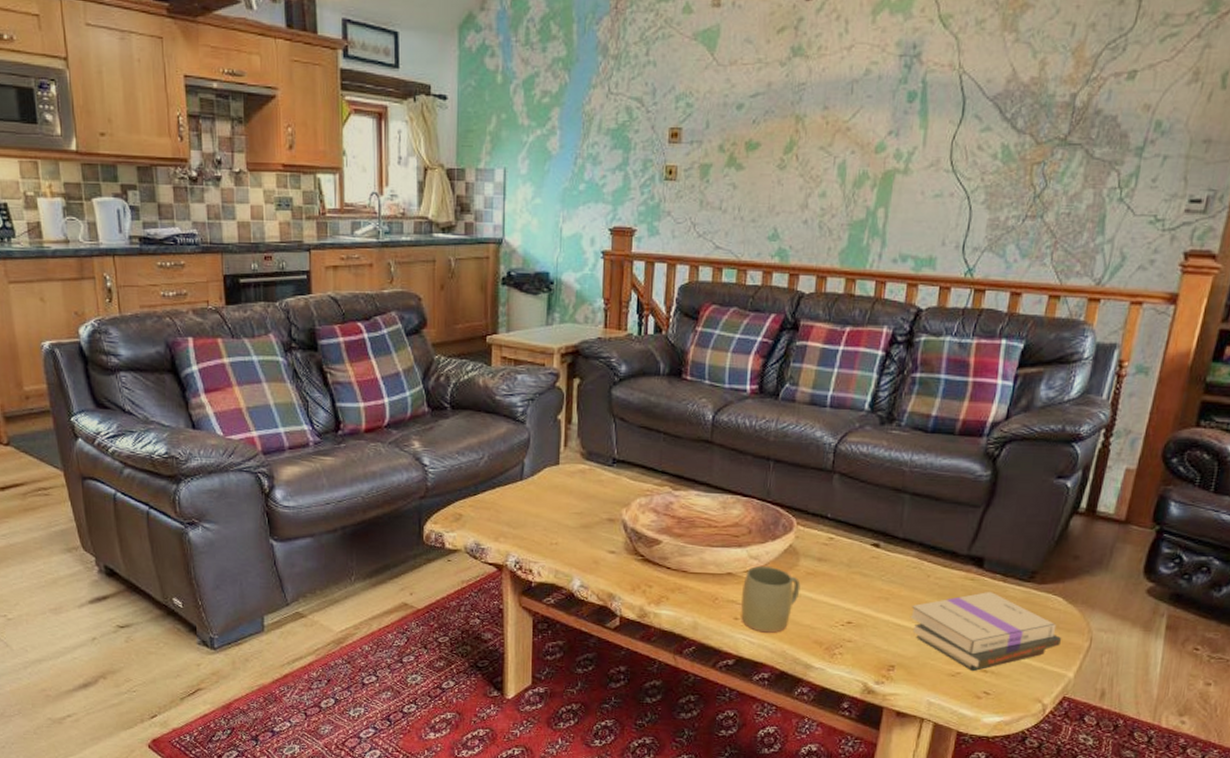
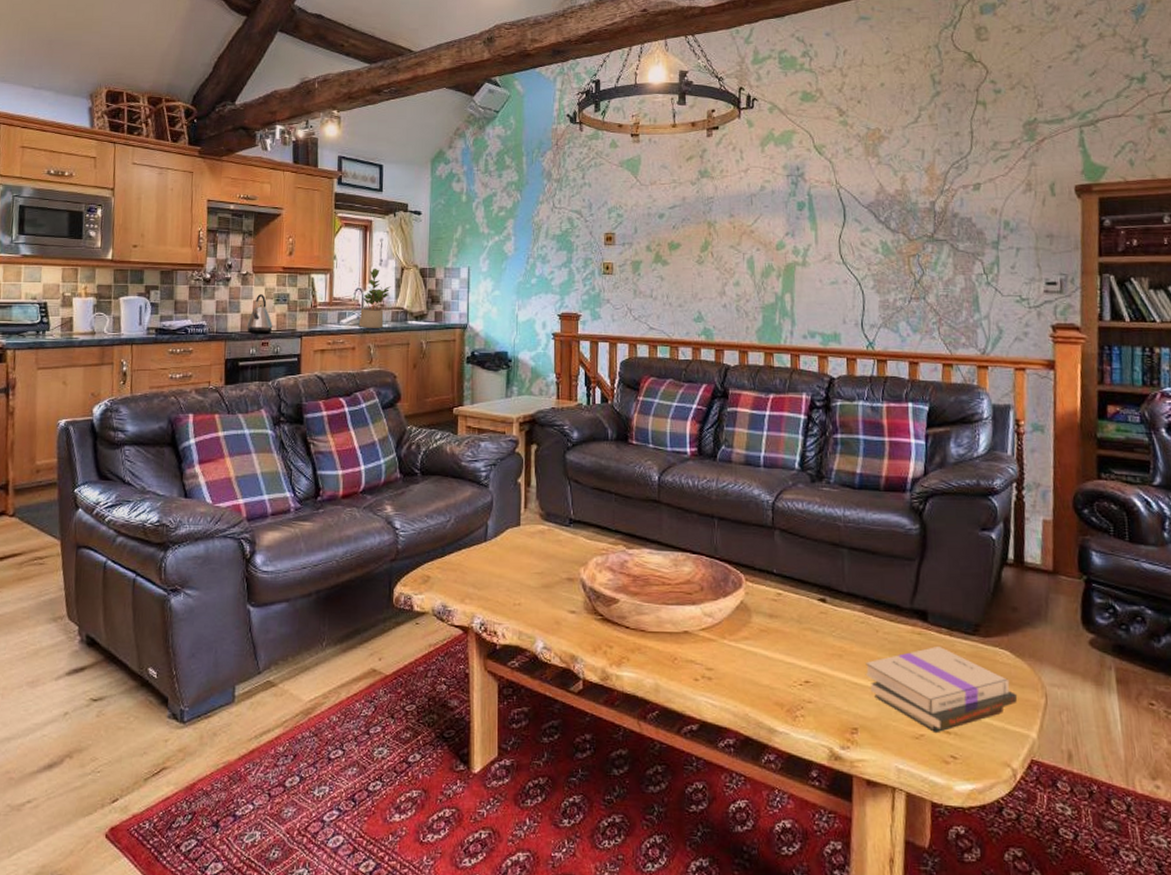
kettle: none [245,198,276,246] -> present [247,294,273,334]
potted plant: none [376,167,414,242] -> present [358,268,392,328]
mug: present [741,566,801,633] -> none [700,624,756,694]

